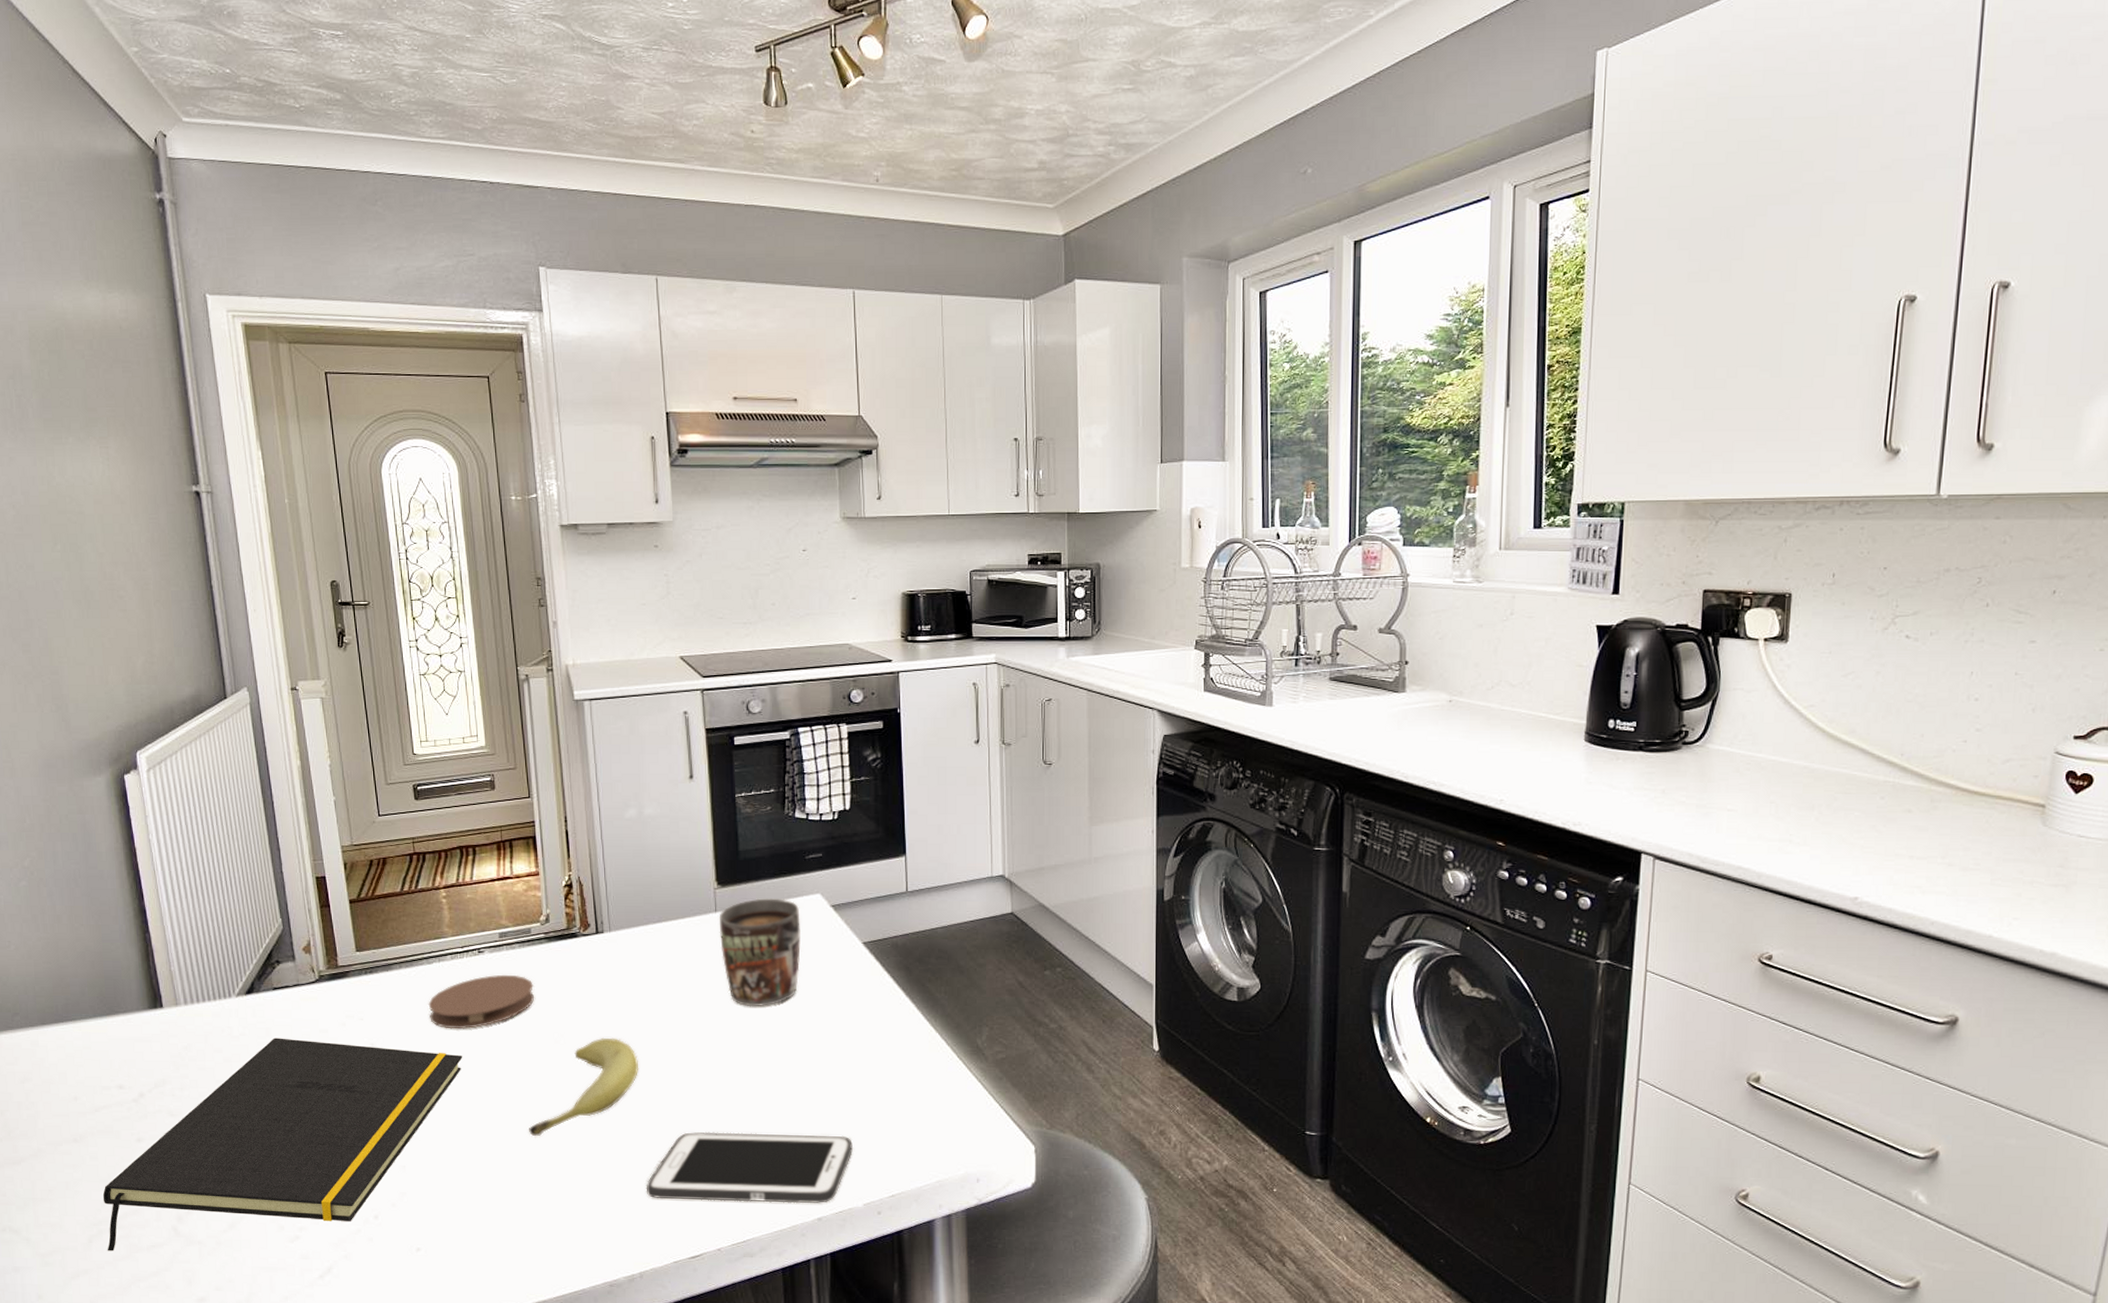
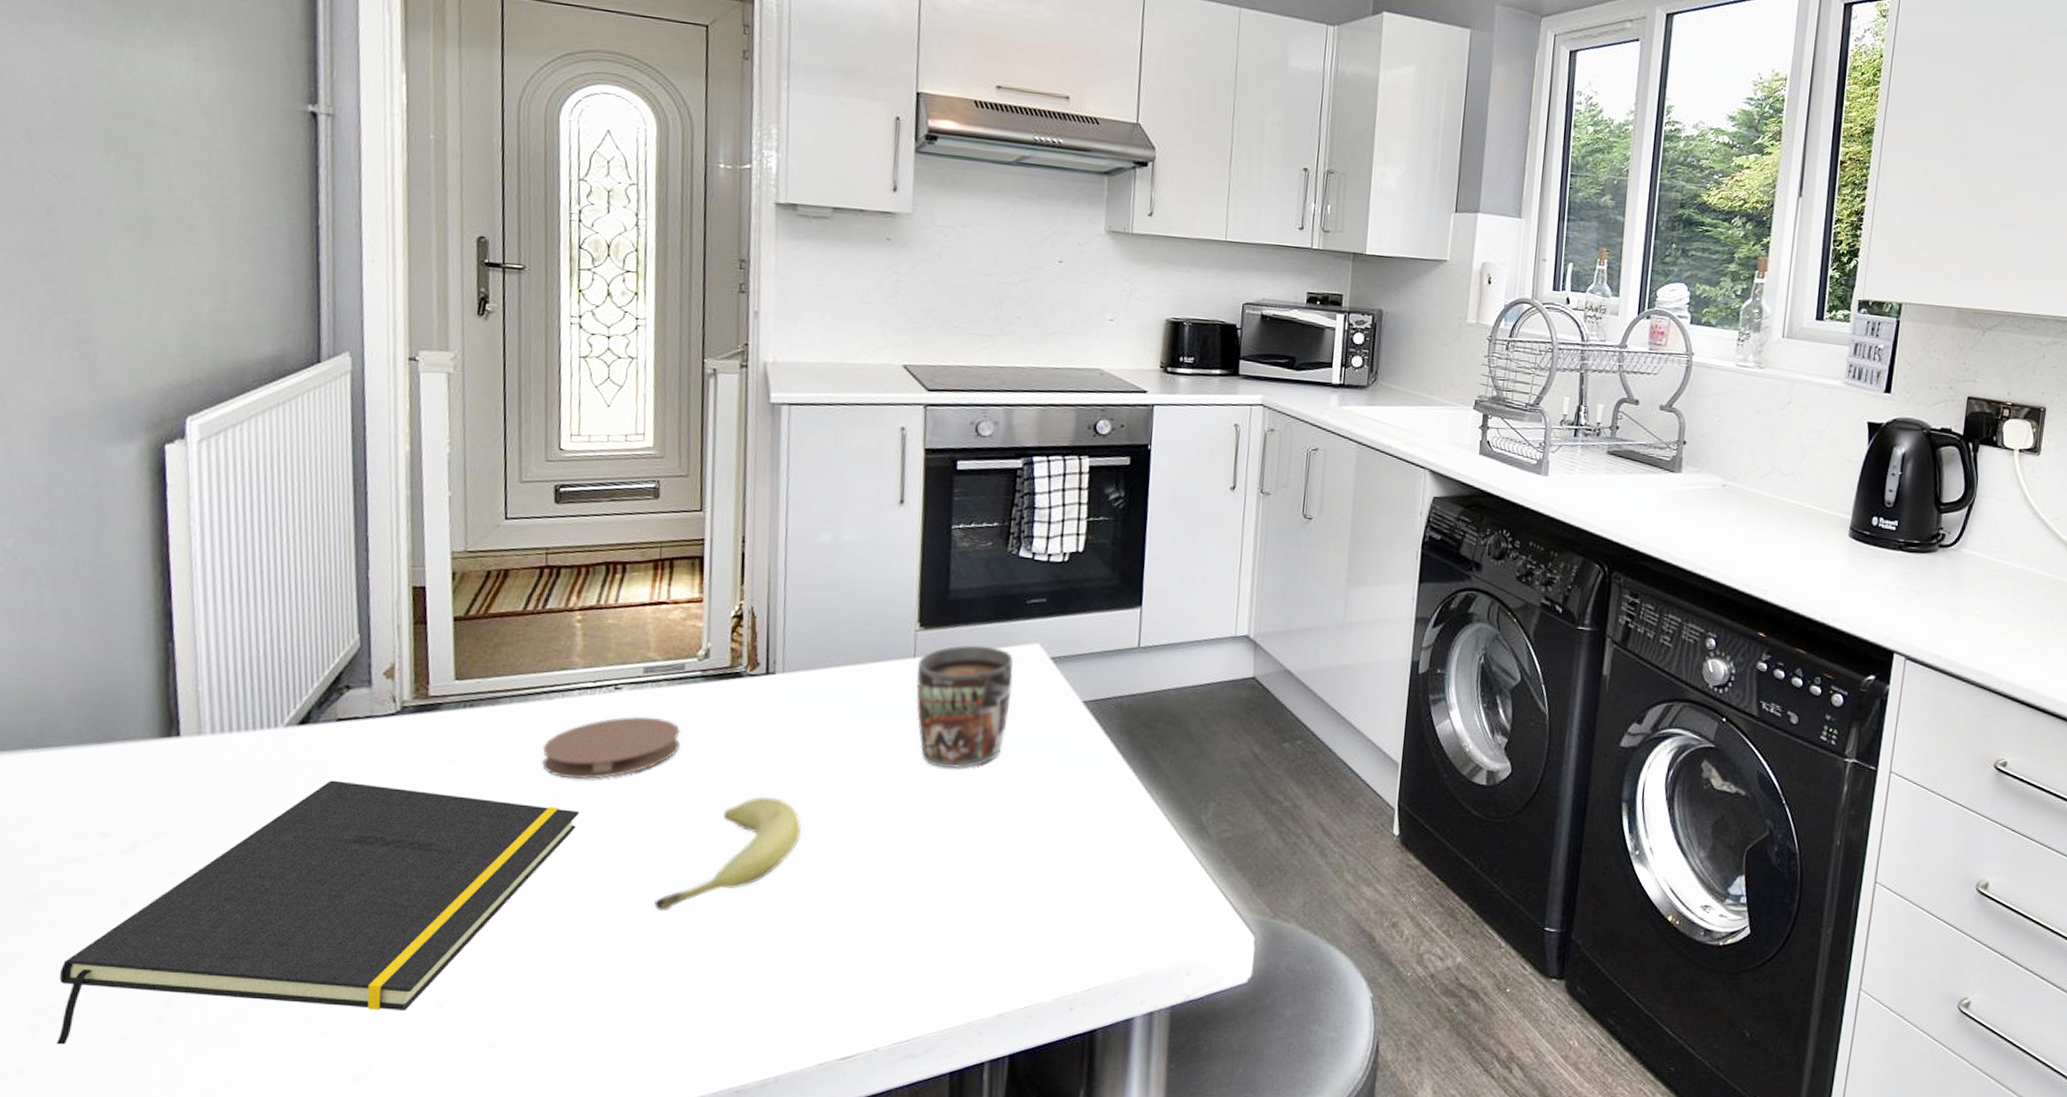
cell phone: present [646,1132,853,1204] -> none [793,911,1048,997]

